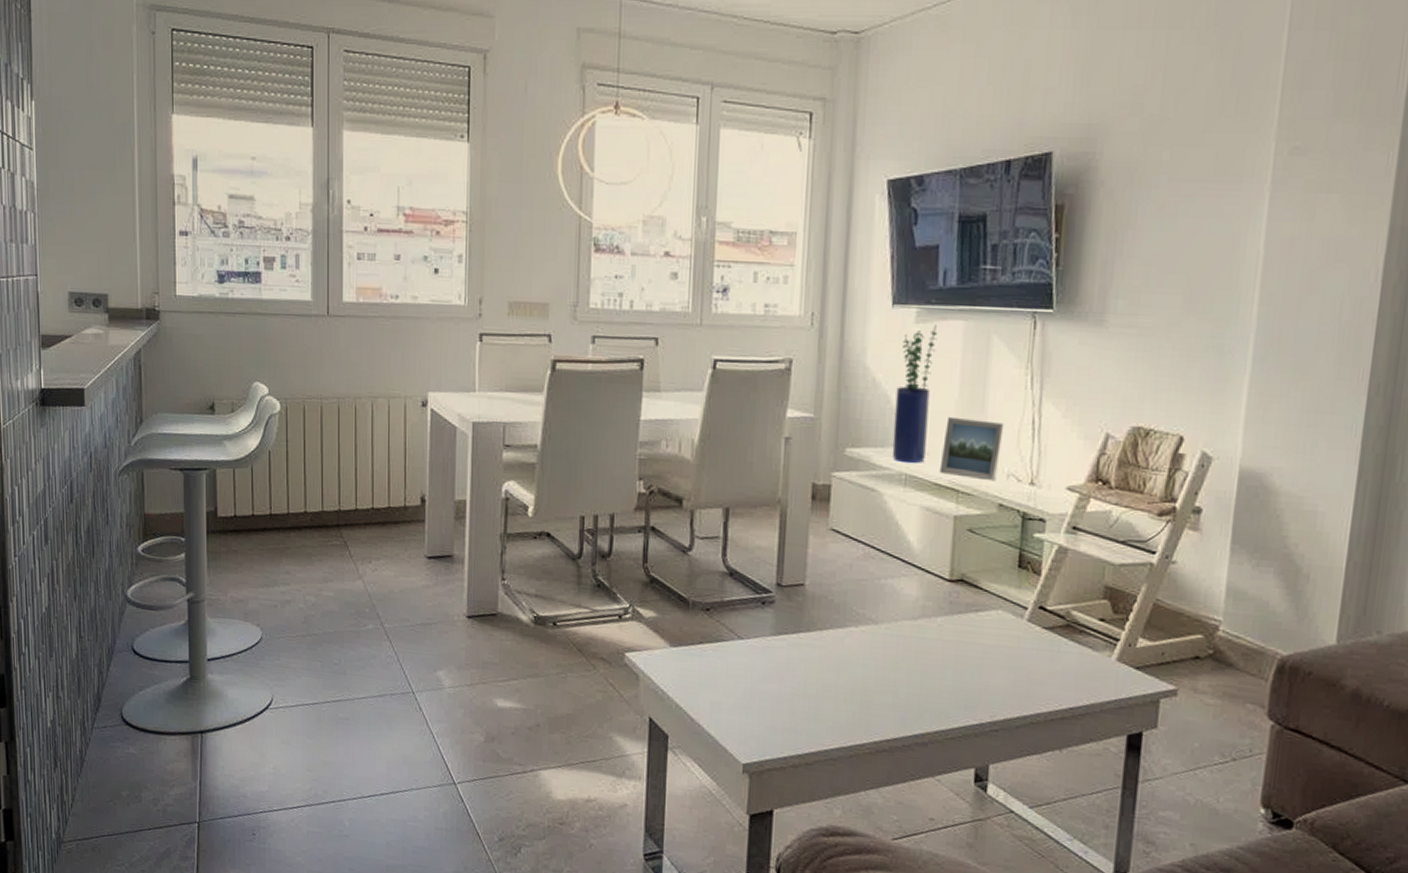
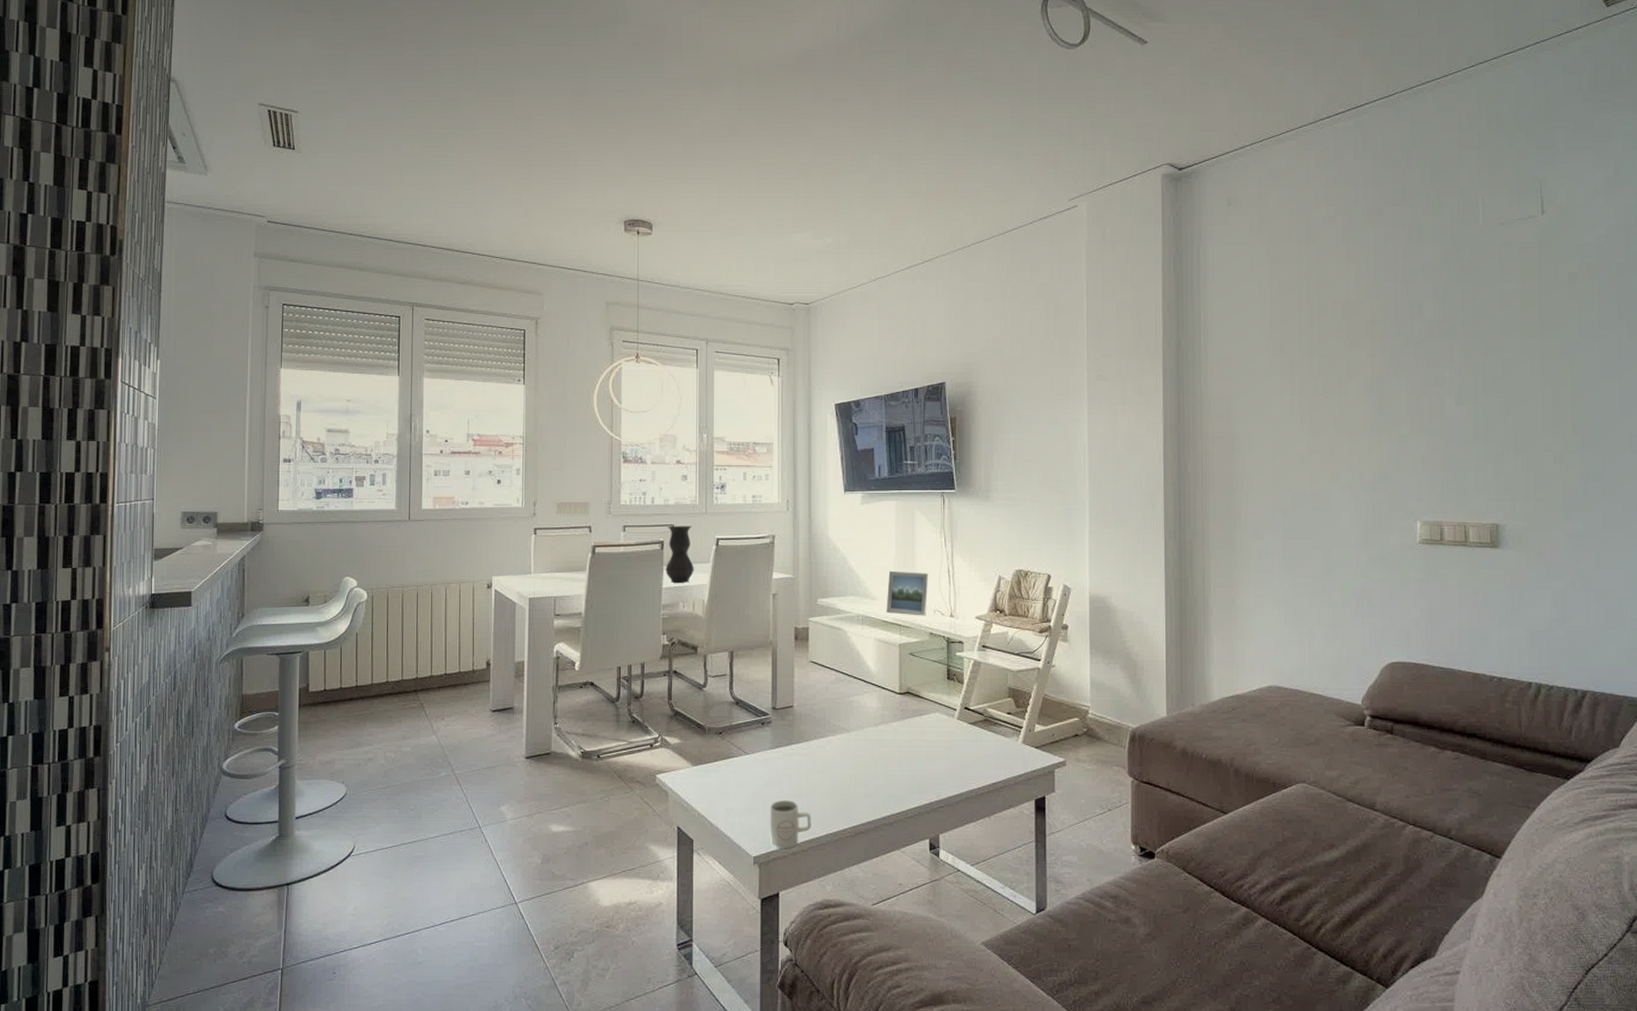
vase: none [645,339,682,415] -> present [665,525,694,583]
mug: none [765,699,820,760] -> present [769,800,811,849]
vase: present [892,325,938,463] -> none [851,505,877,606]

